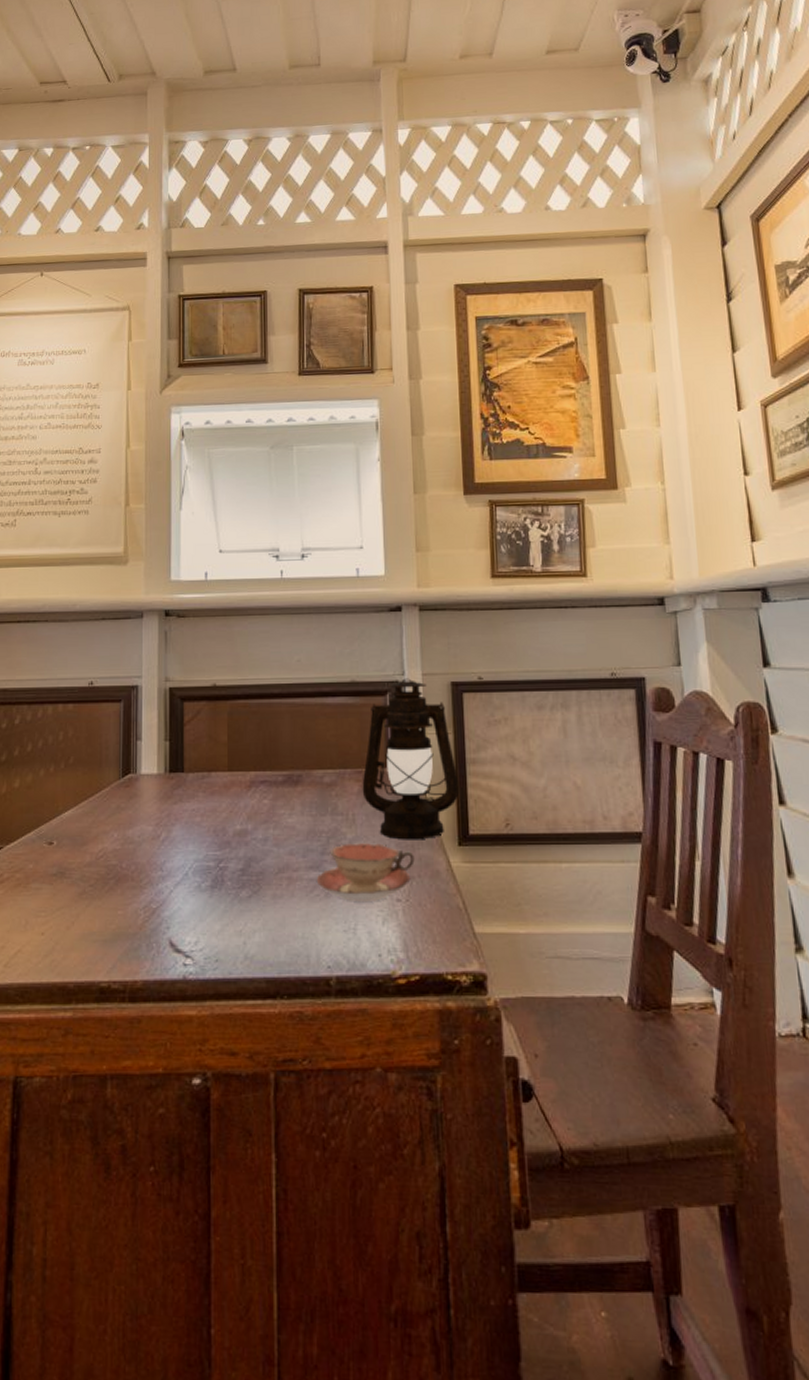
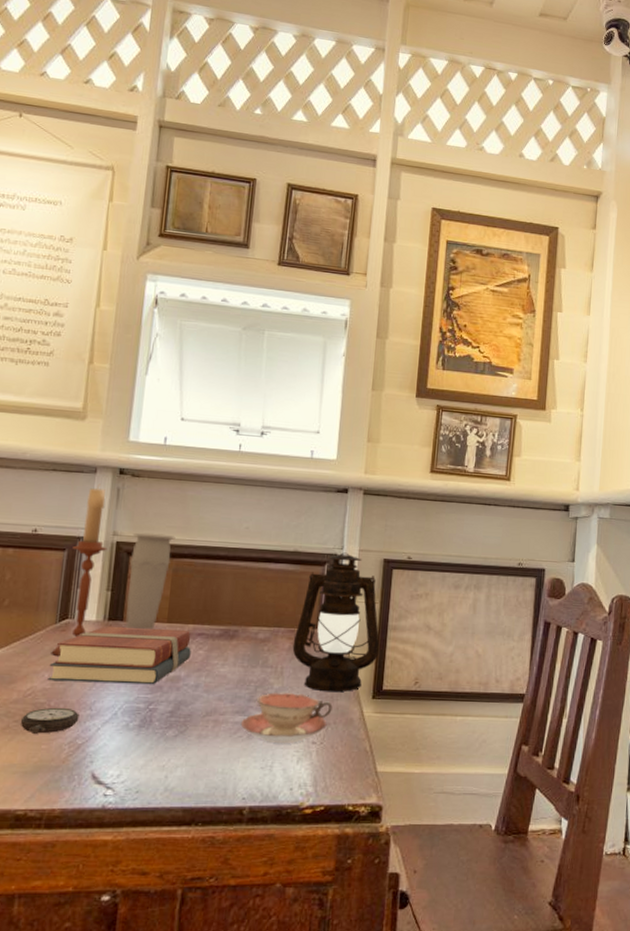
pocket watch: none [95,869,151,898] -> present [20,707,79,734]
candlestick: none [117,628,161,813] -> present [51,483,107,656]
books: none [117,777,256,841] -> present [48,625,191,685]
vase: none [184,675,227,780] -> present [125,532,176,629]

